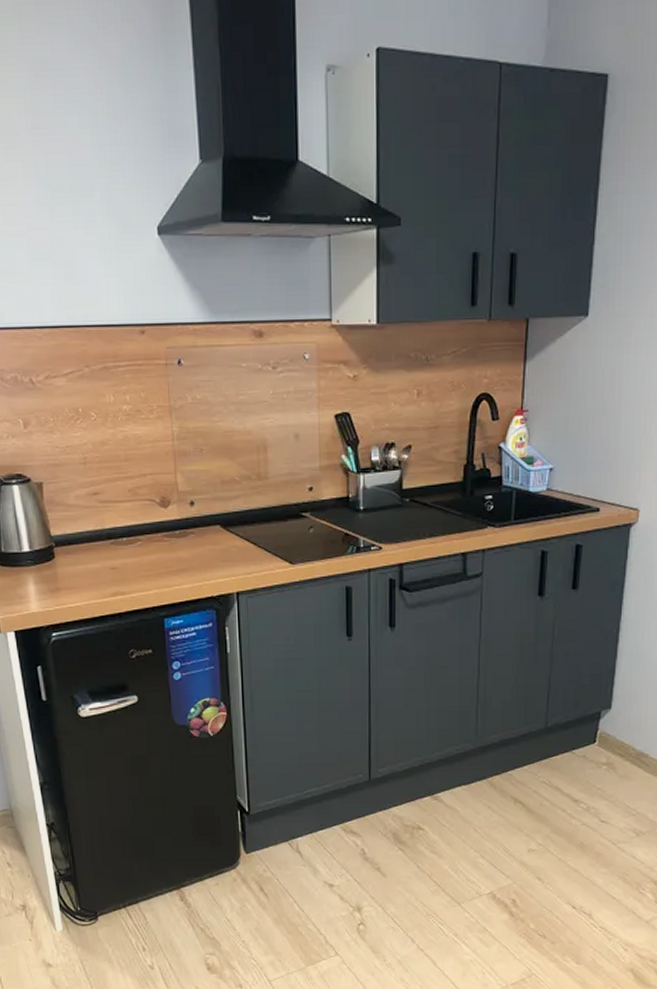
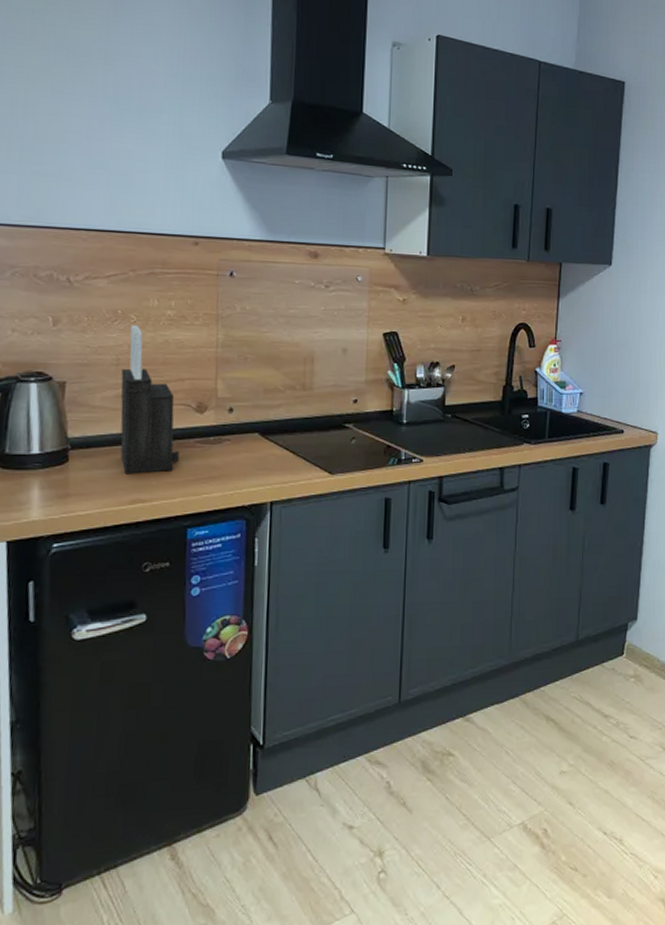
knife block: none [89,423,150,569] -> present [120,325,179,474]

